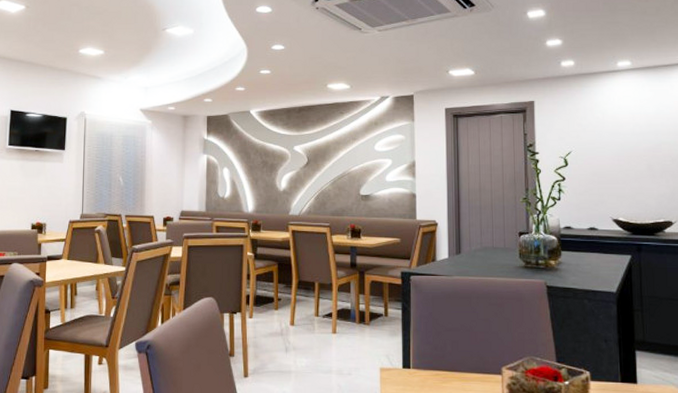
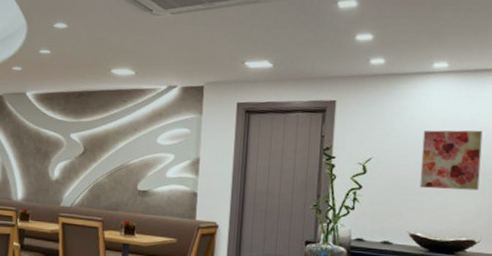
wall art: none [615,120,670,176] -> present [420,130,483,191]

